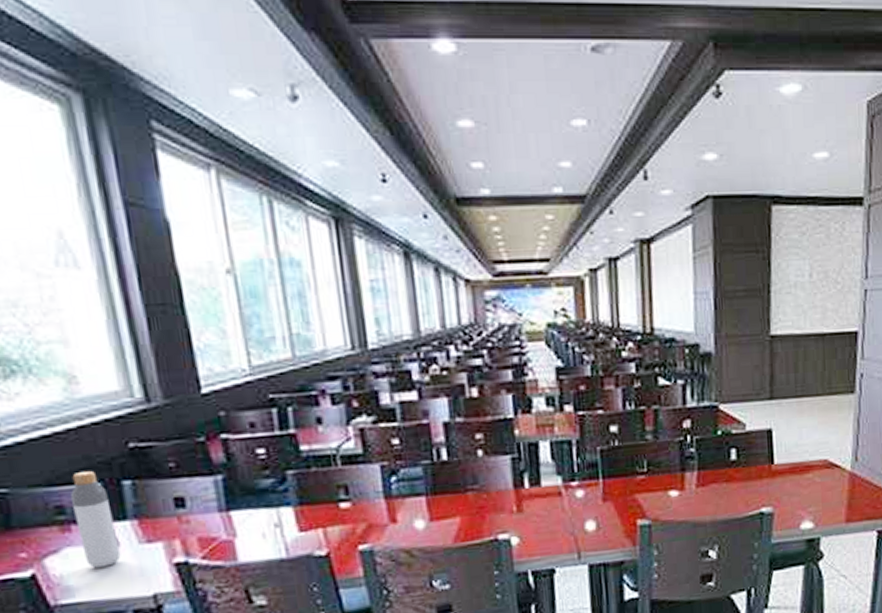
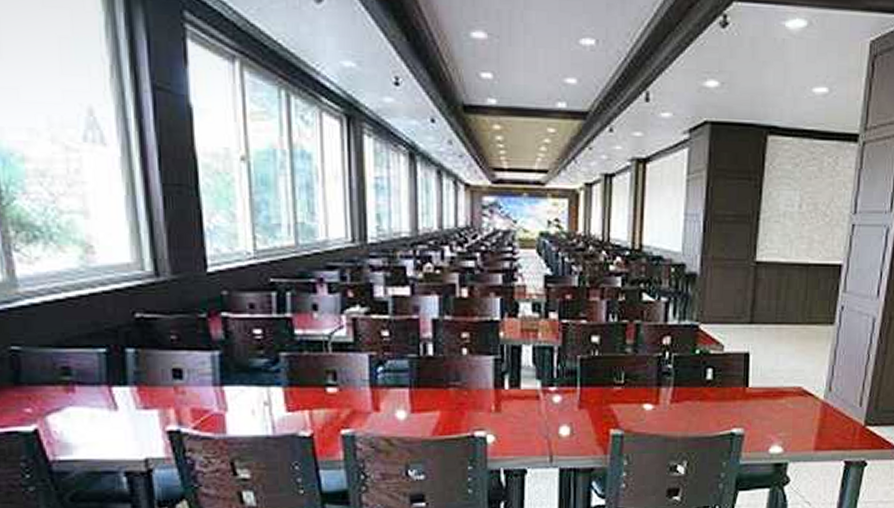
bottle: present [70,470,121,568] -> none [76,336,119,428]

